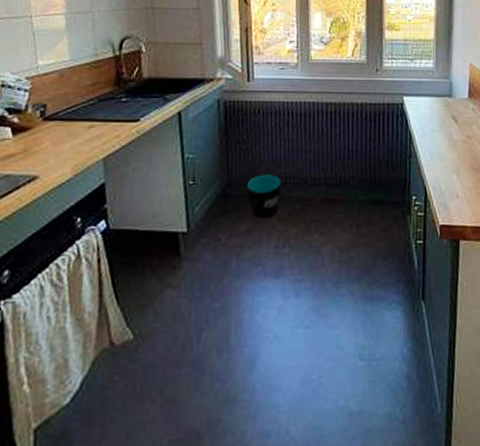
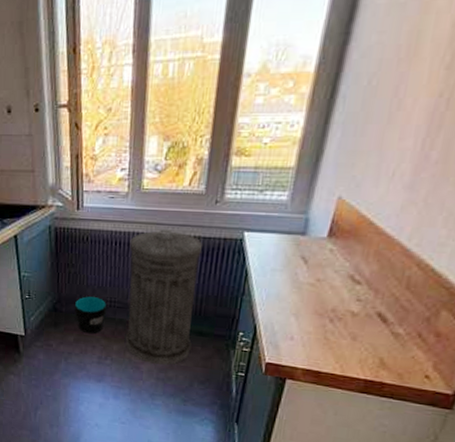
trash can: none [302,98,370,246] -> present [125,229,202,365]

